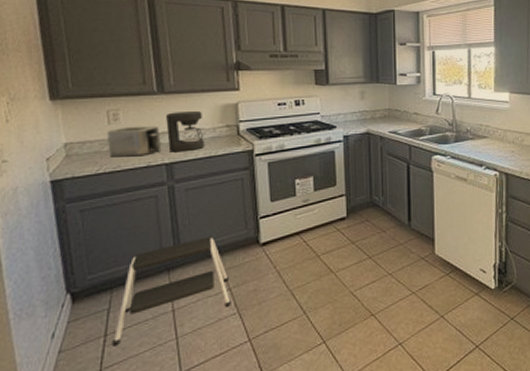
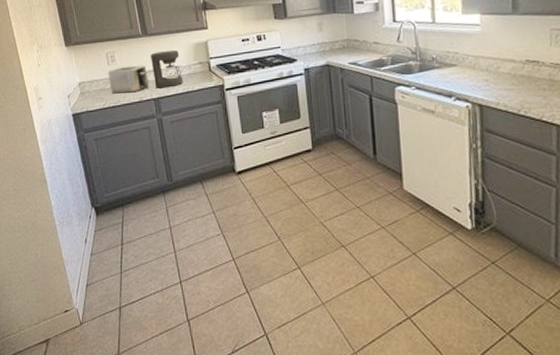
step stool: present [112,236,231,347] -> none [127,164,216,254]

